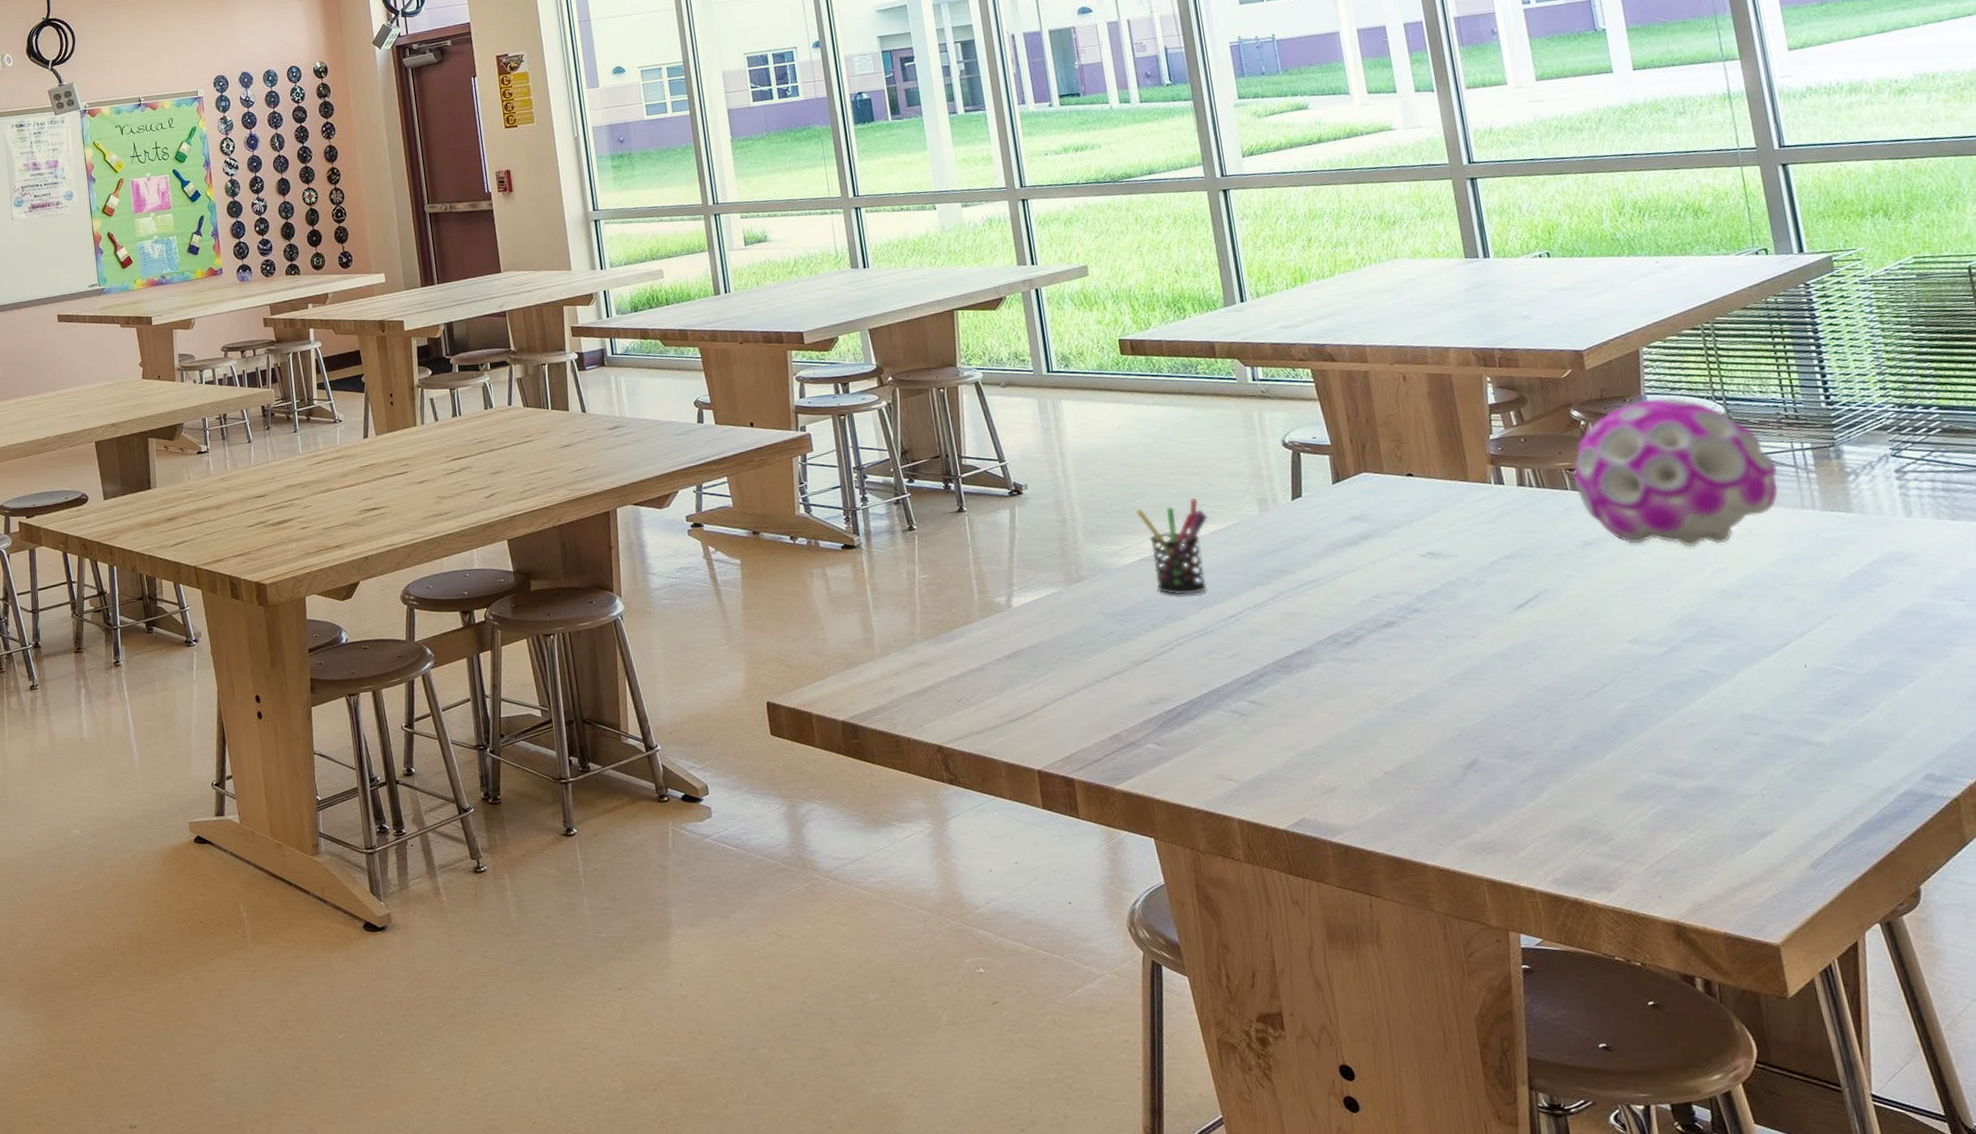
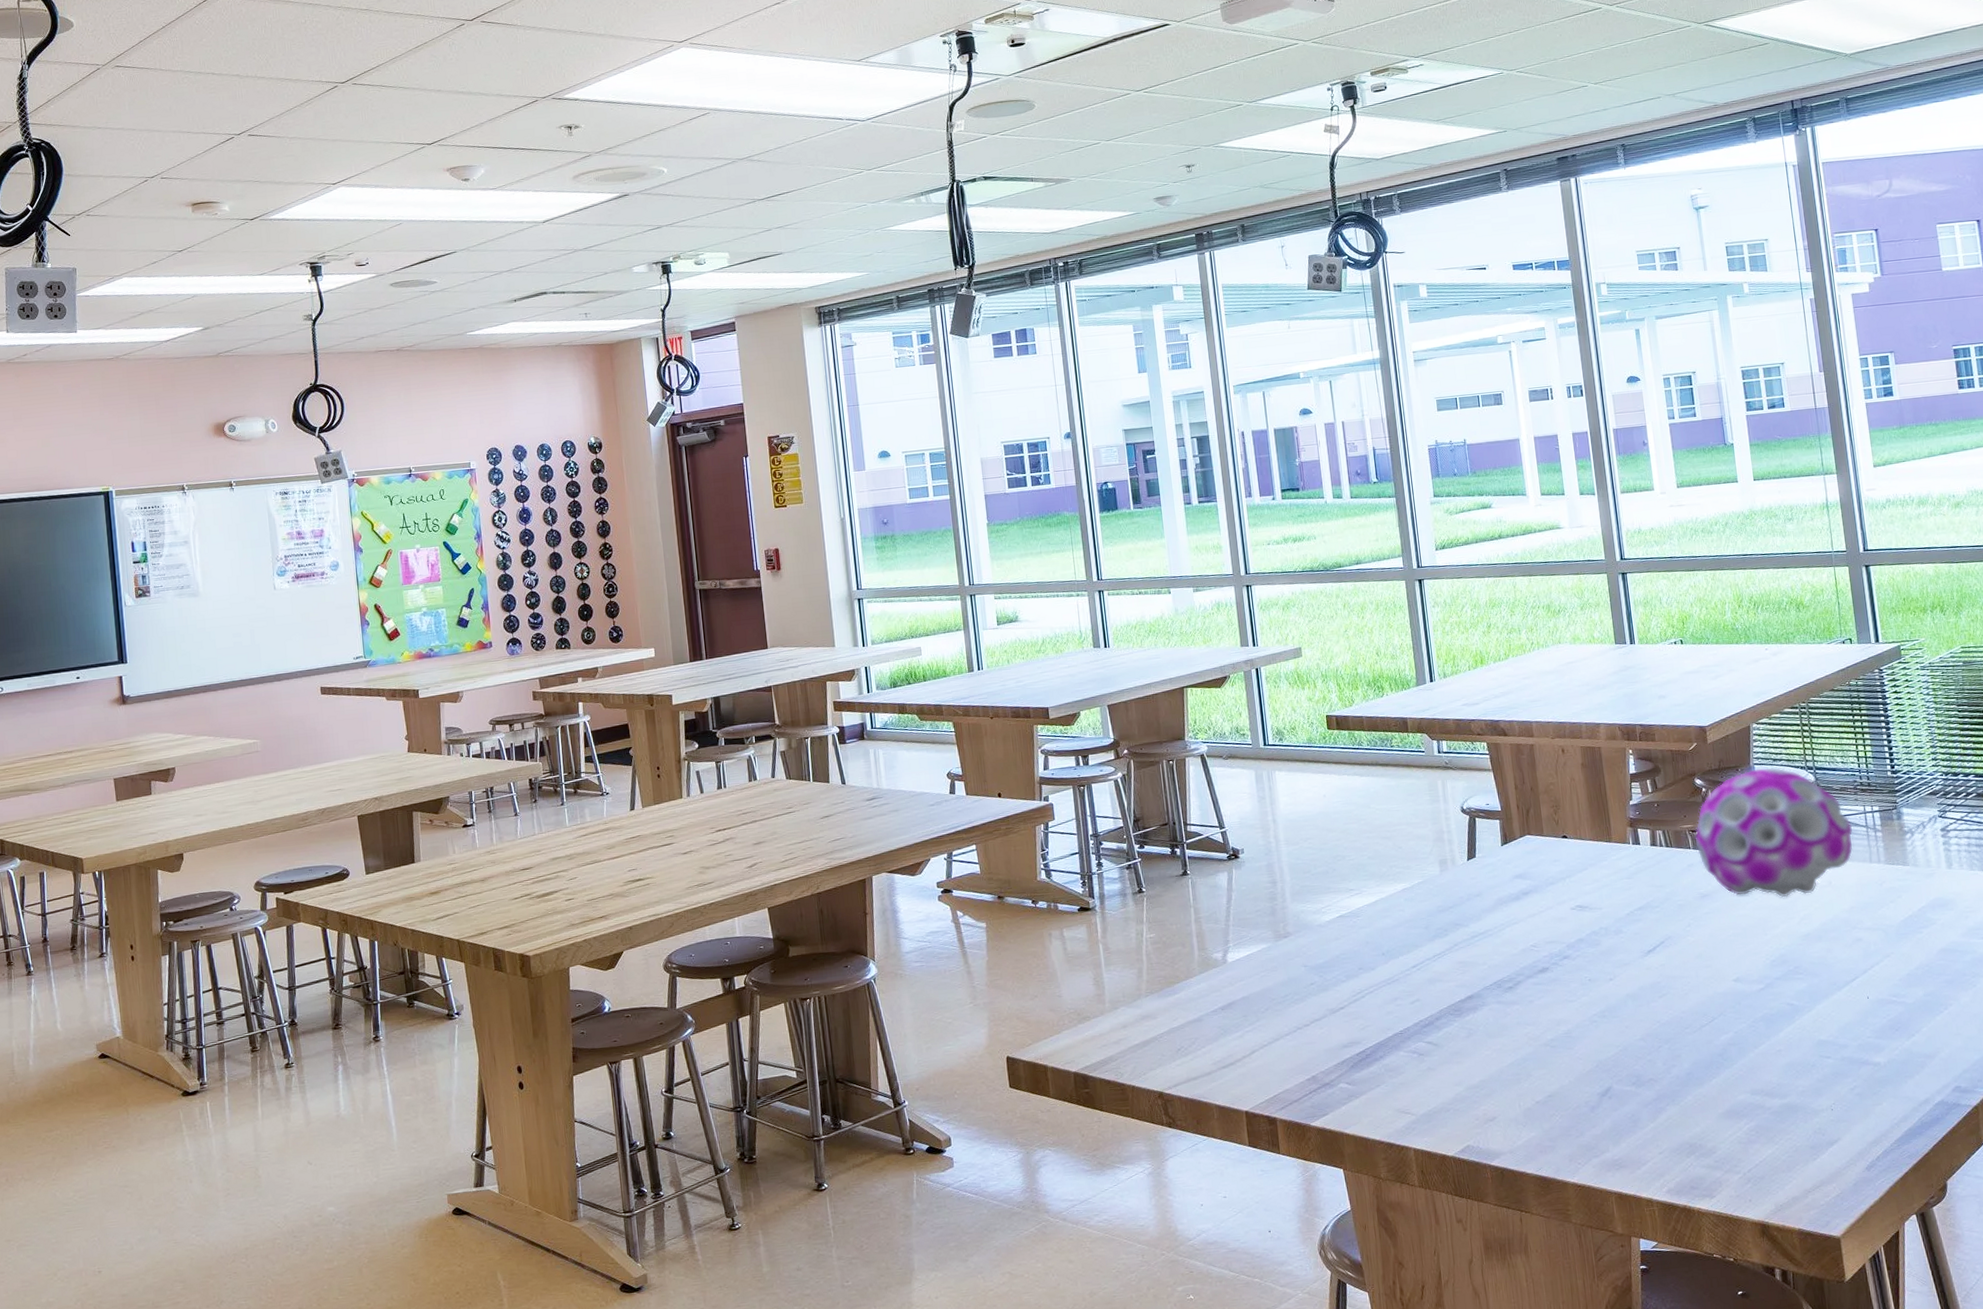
pen holder: present [1135,498,1208,595] -> none [1336,860,1397,948]

